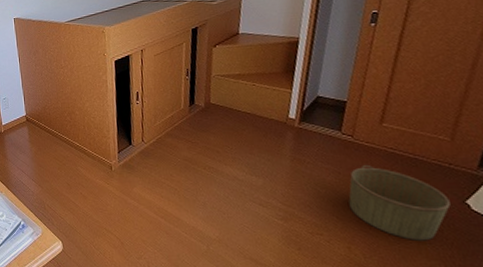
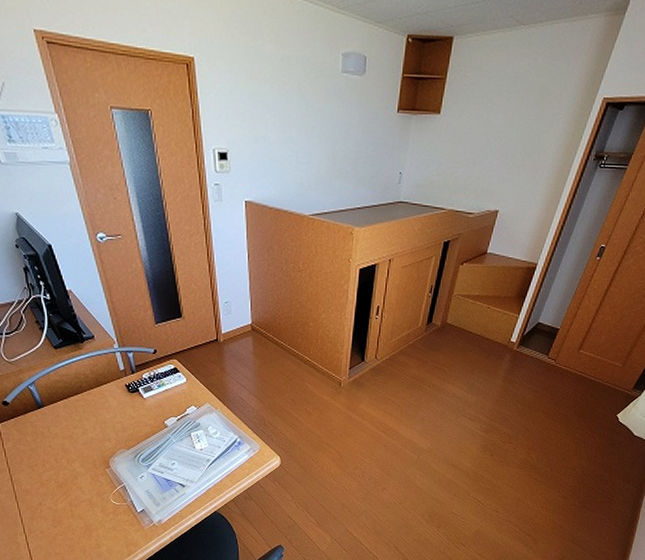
basket: present [348,164,451,241] -> none [537,384,607,446]

